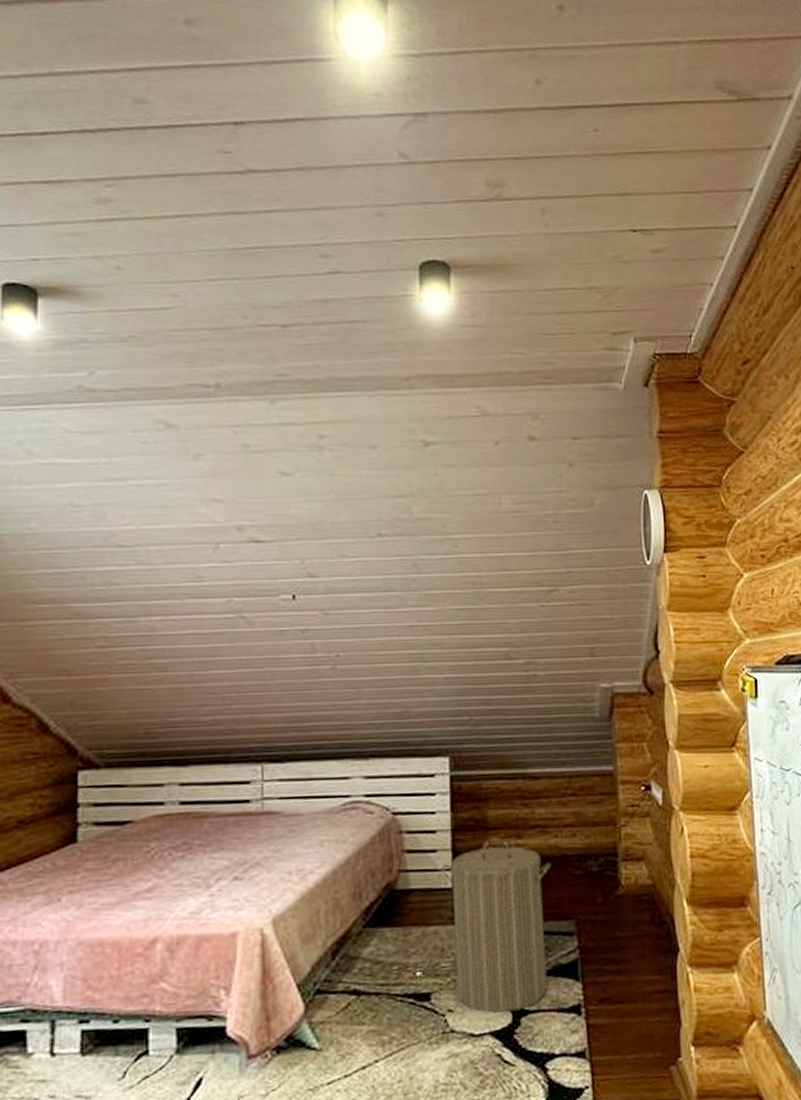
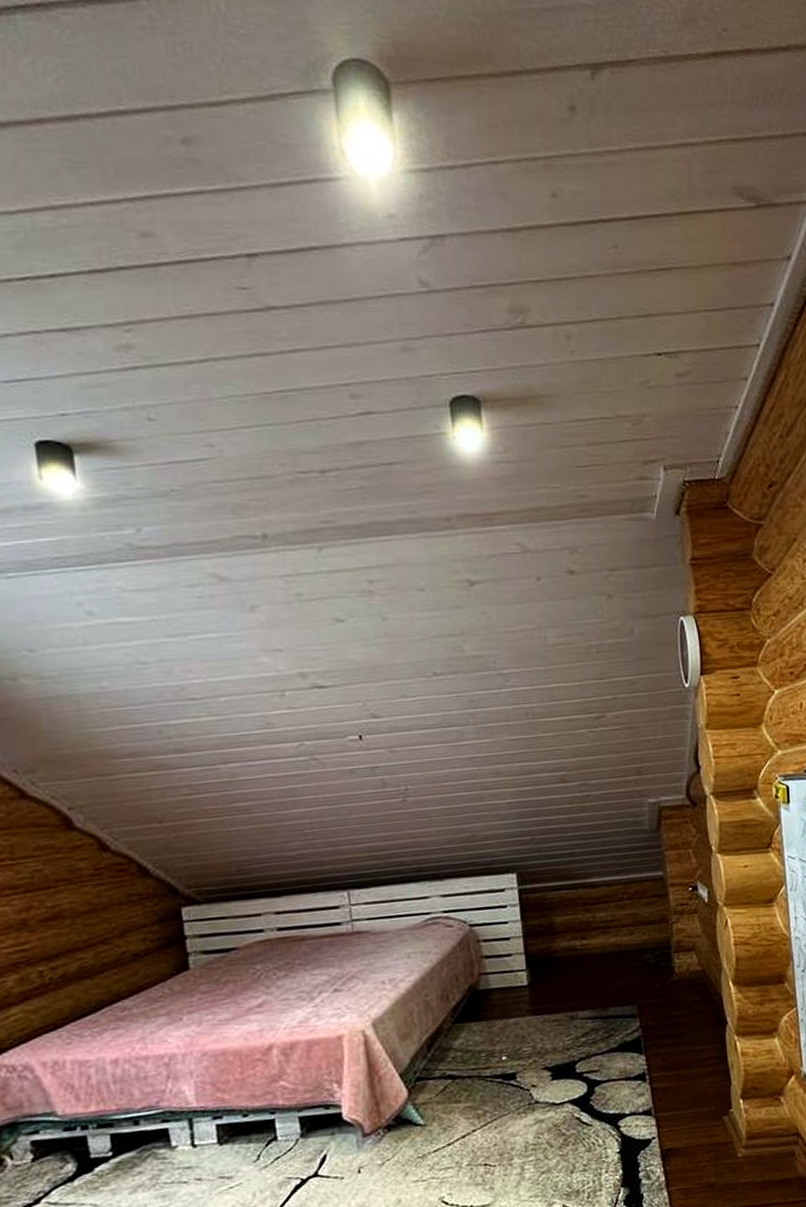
laundry hamper: present [442,837,551,1013] -> none [517,939,616,1086]

